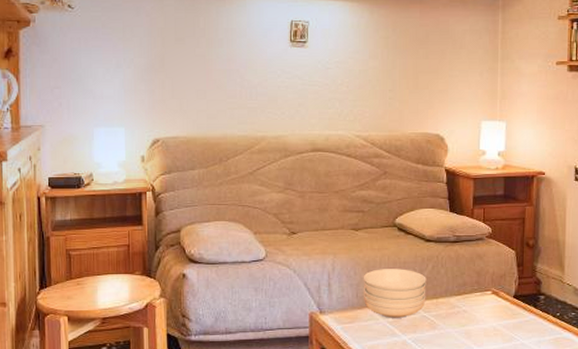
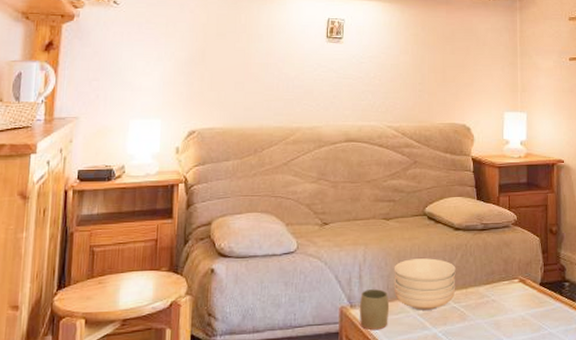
mug: none [328,297,359,334] -> present [359,289,390,330]

